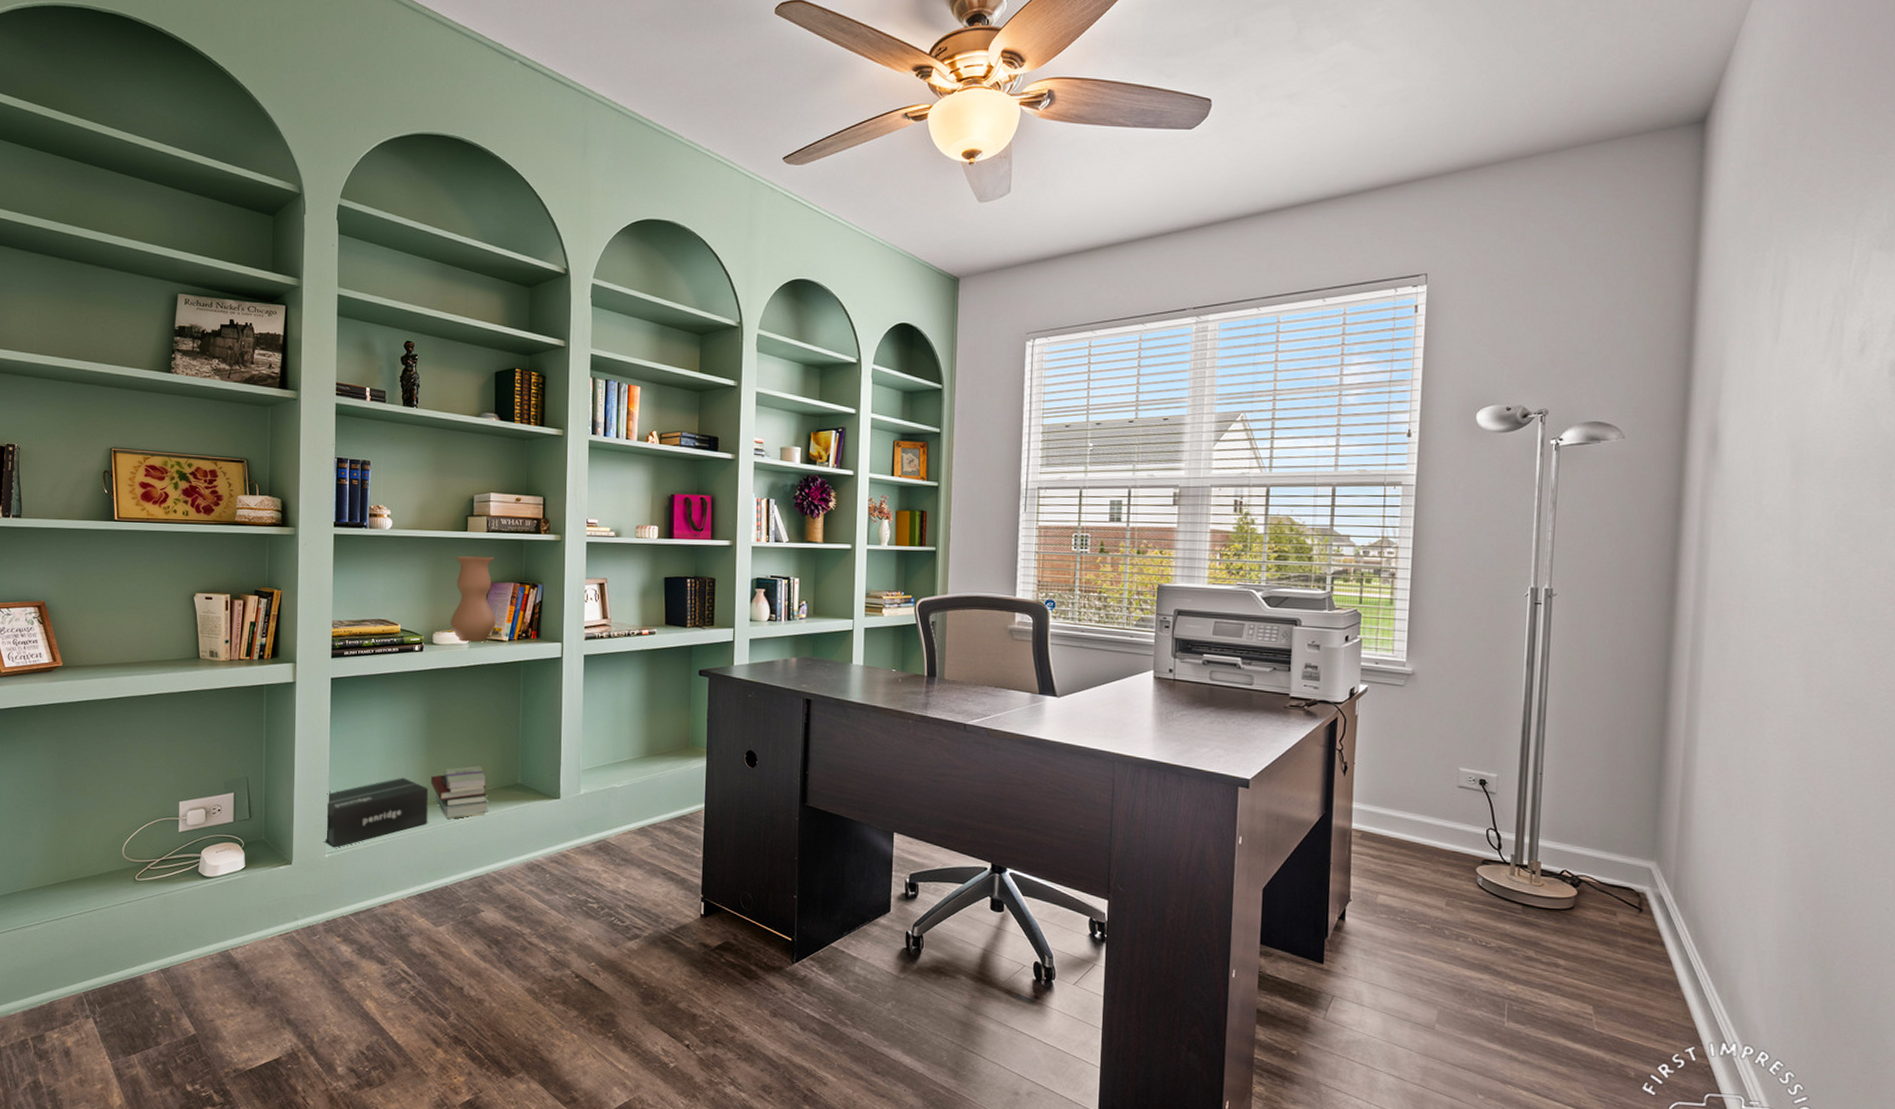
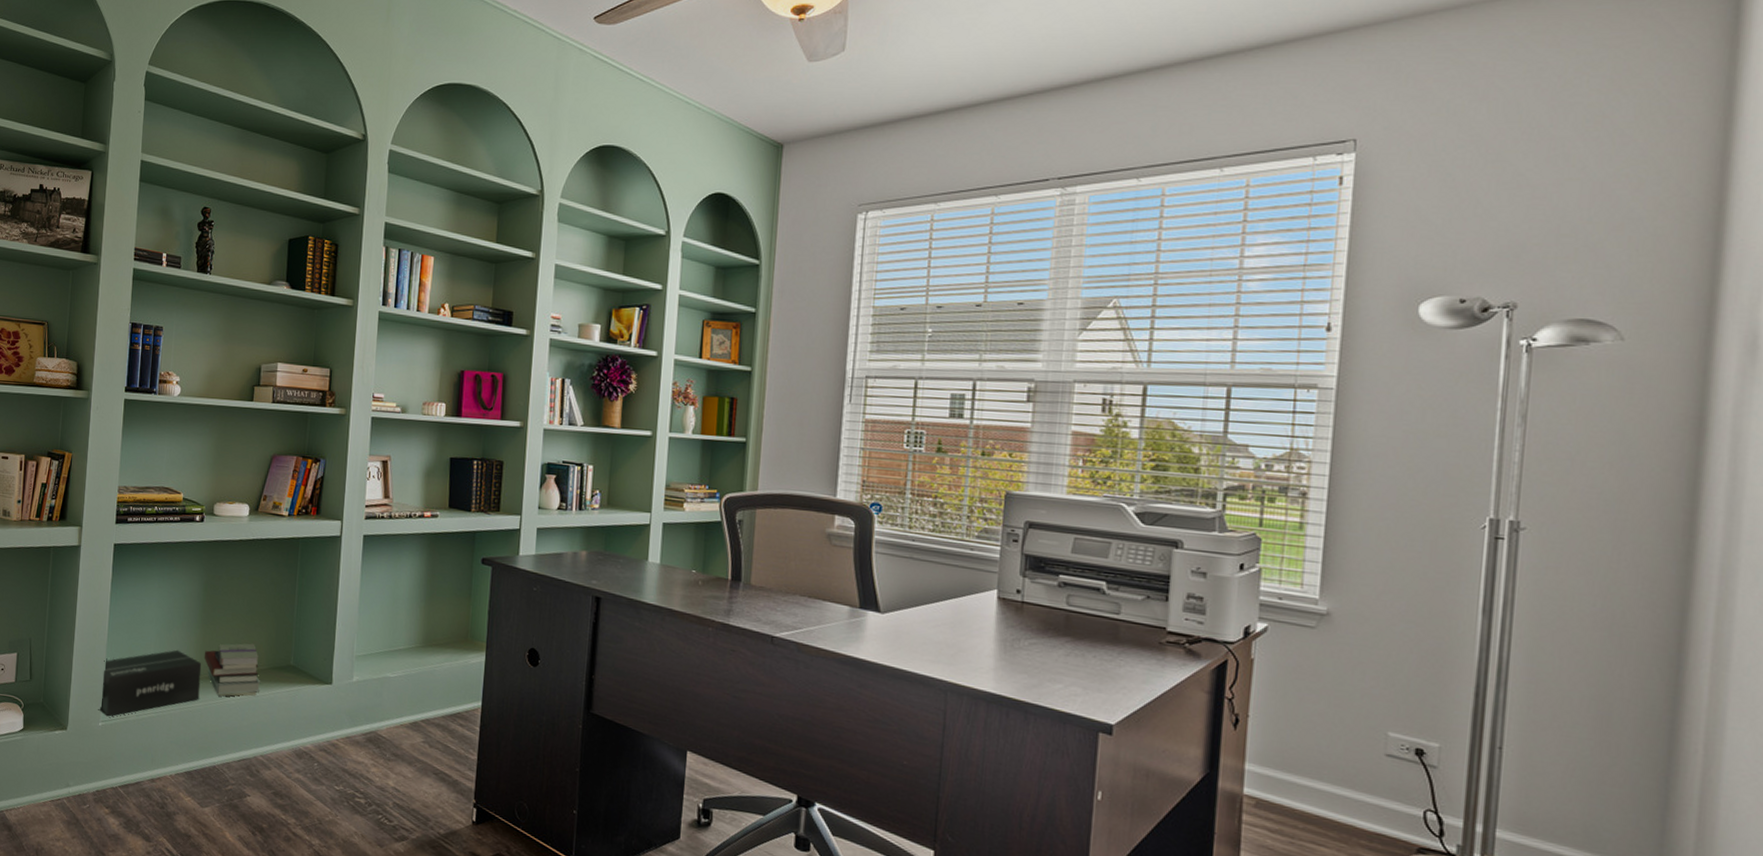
vase: present [450,555,497,642] -> none [231,426,279,516]

